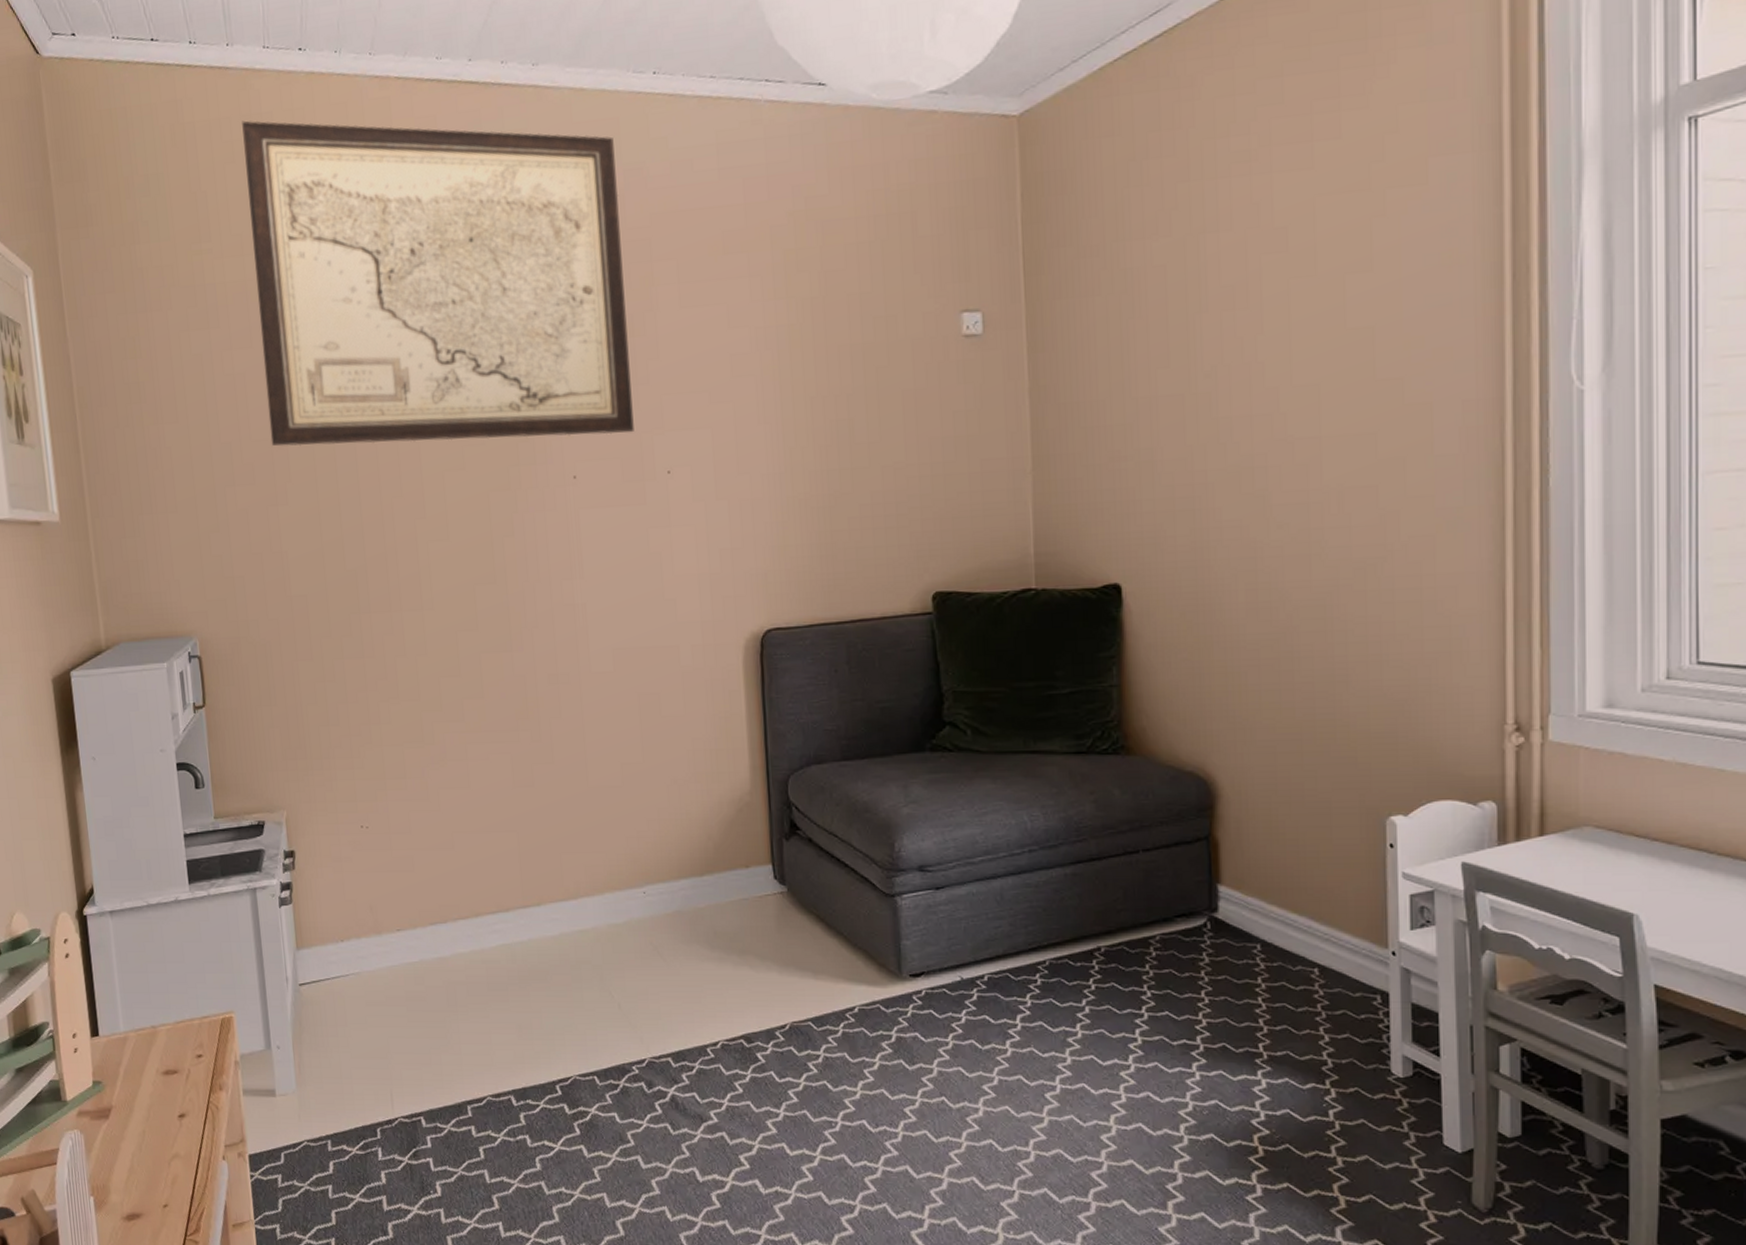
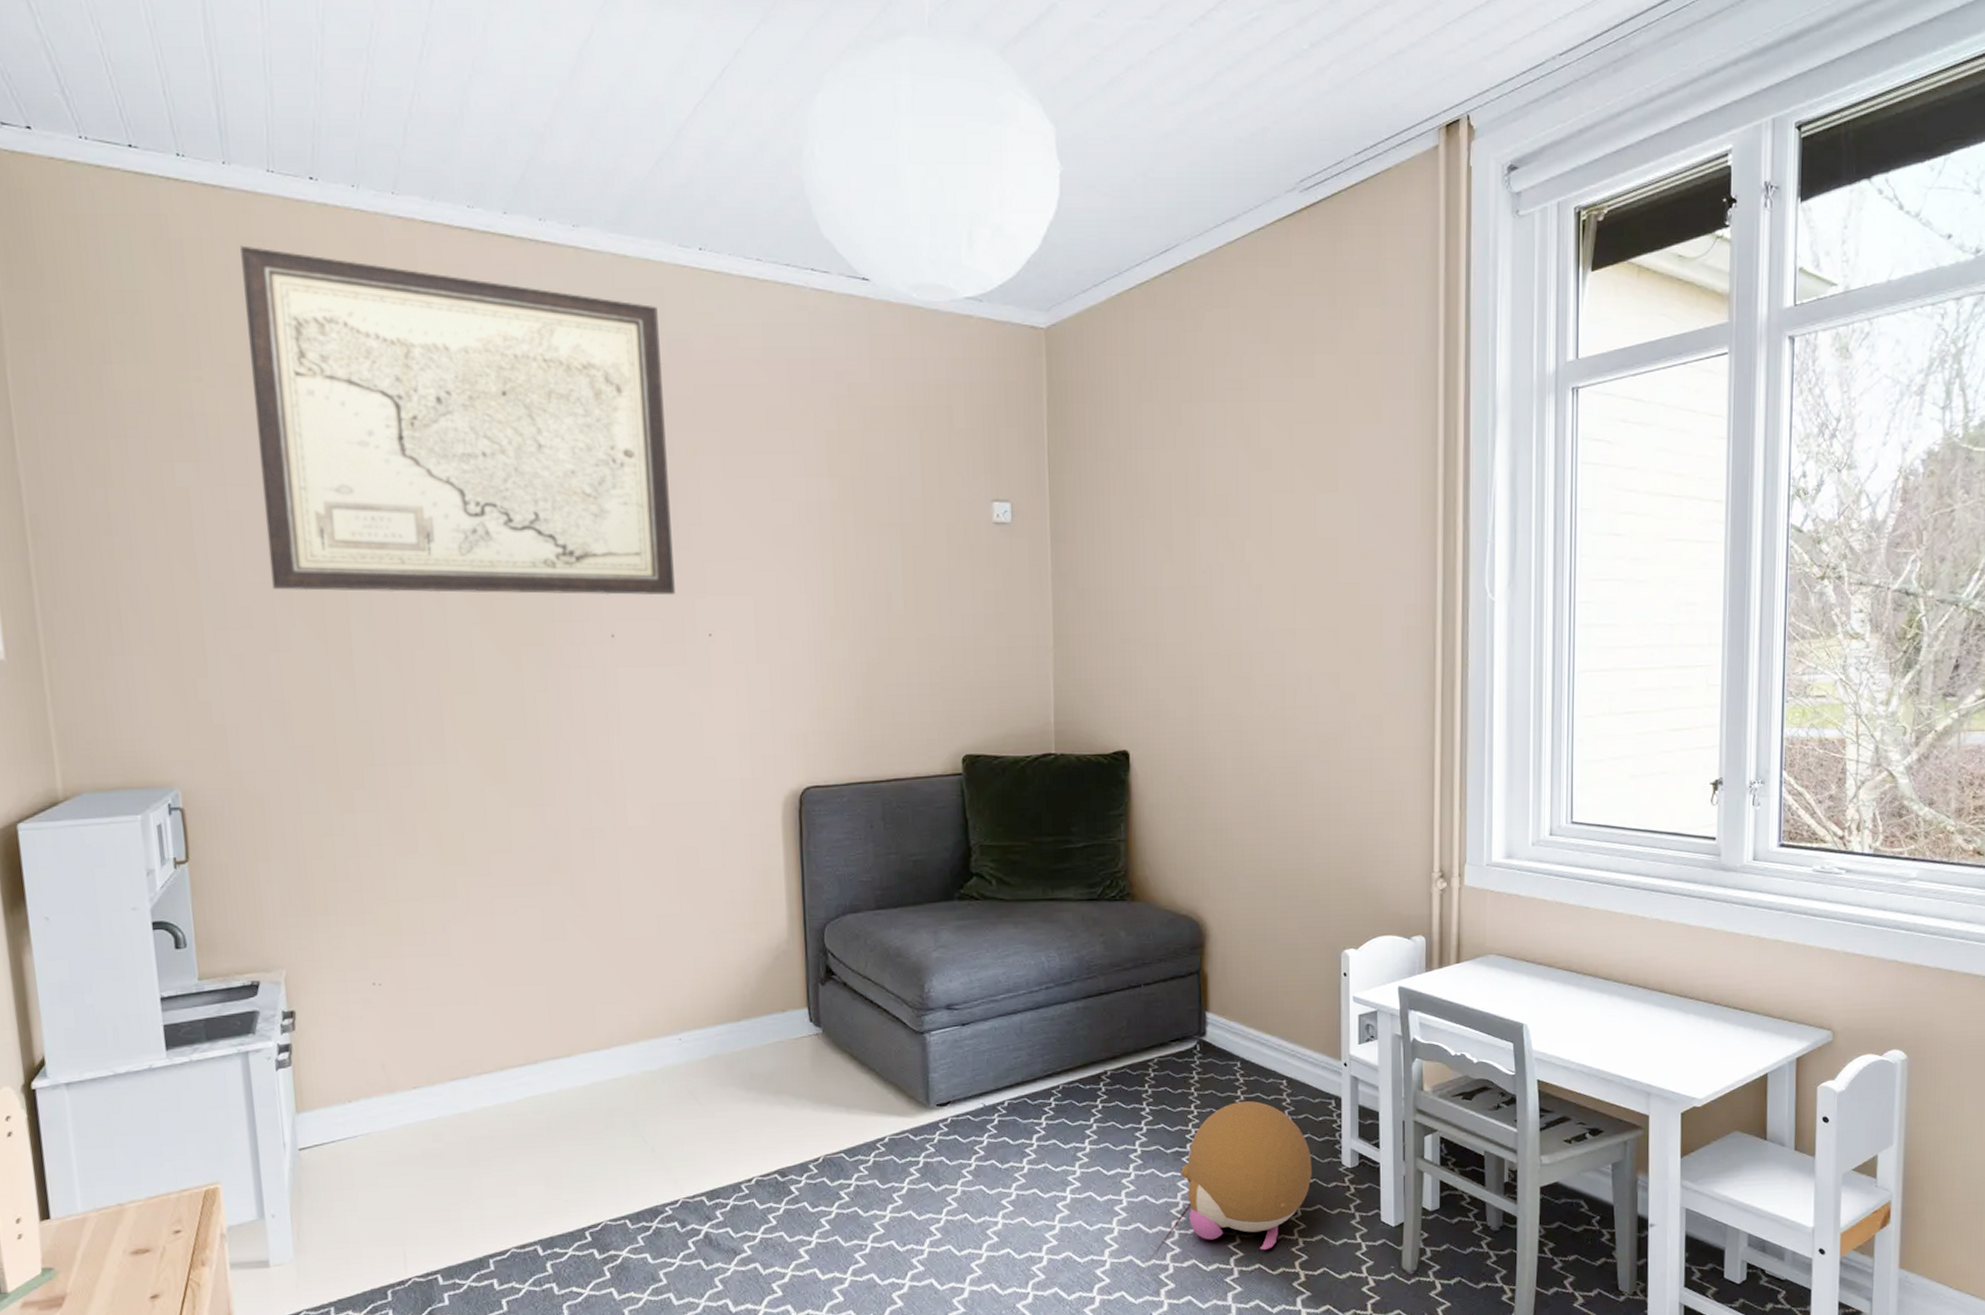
plush toy: none [1188,990,1353,1168] -> present [1179,1100,1312,1251]

